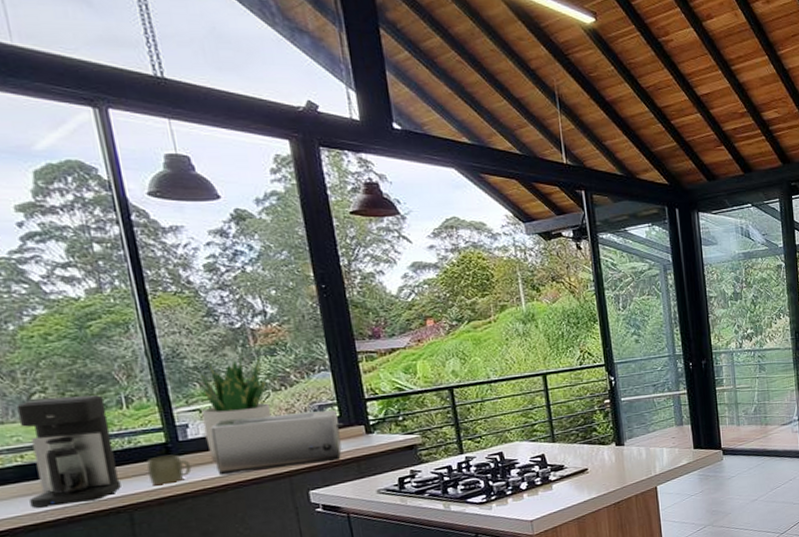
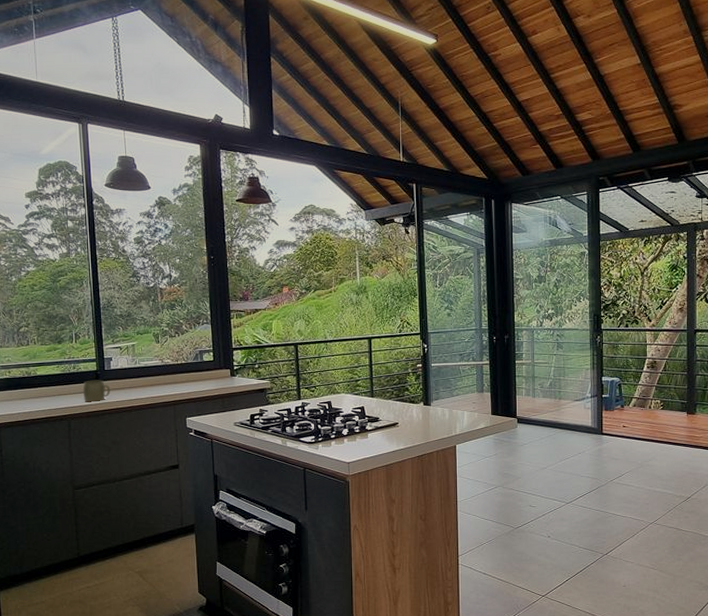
coffee maker: present [16,395,121,508] -> none [10,331,65,410]
planter: present [198,354,272,462] -> none [121,307,168,388]
toaster: present [211,410,343,476] -> none [126,355,215,400]

